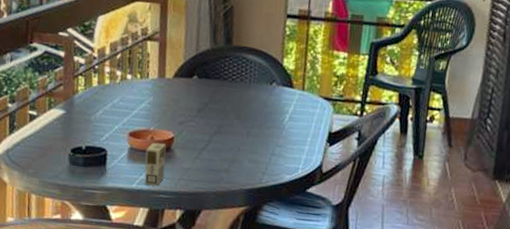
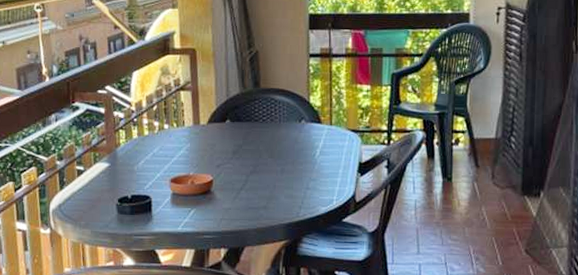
cigarette pack: present [144,142,167,186] -> none [187,186,207,227]

